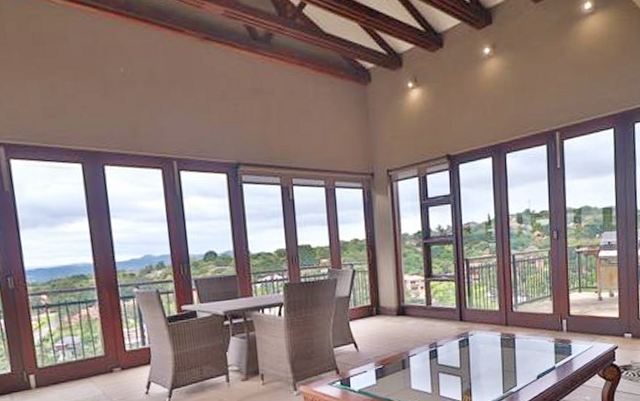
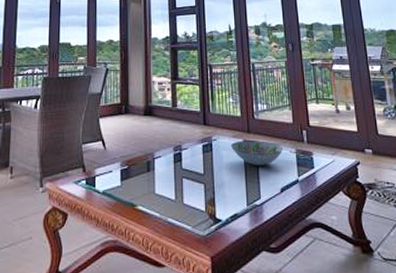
decorative bowl: none [487,332,541,357] -> present [230,141,283,166]

